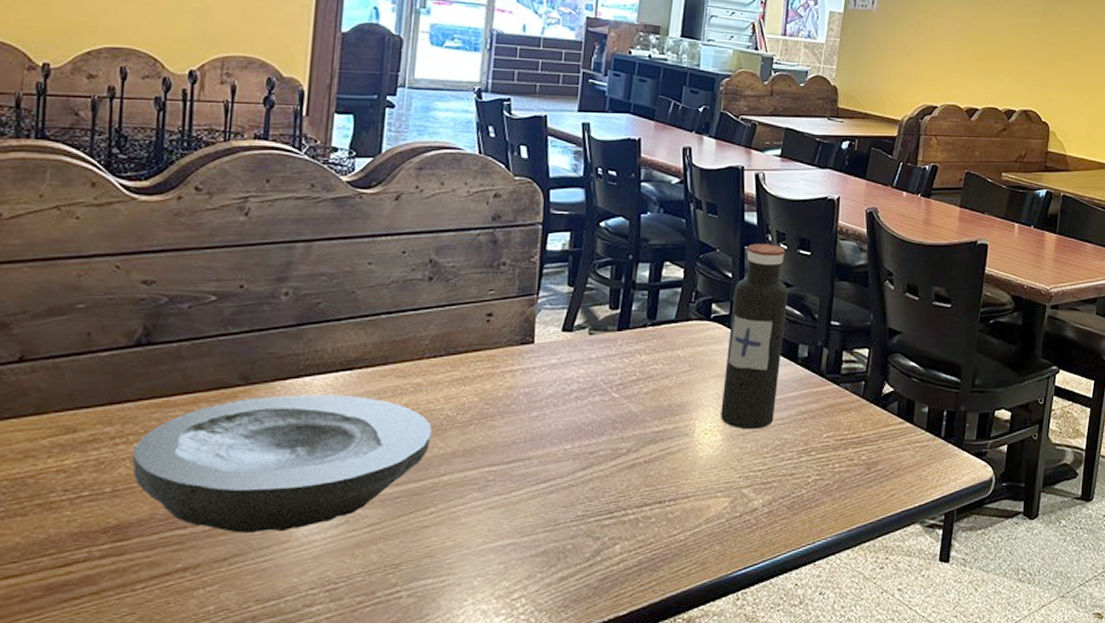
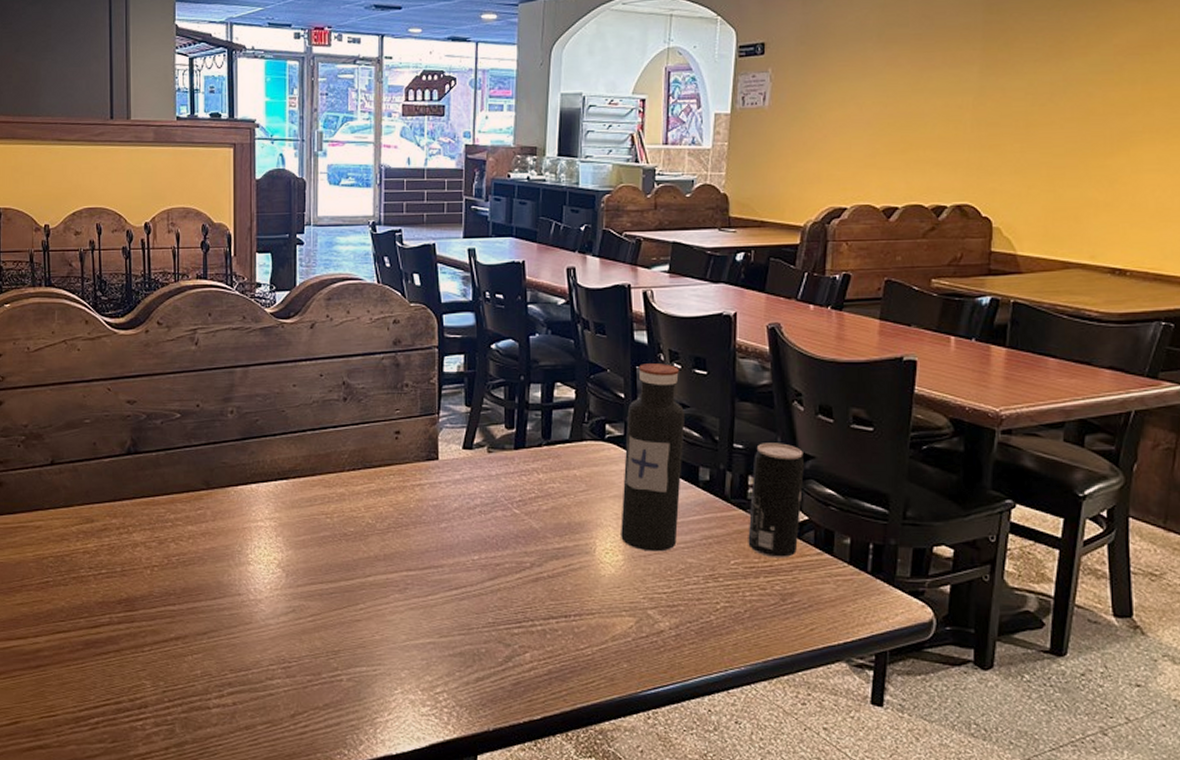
plate: present [132,394,432,533] -> none [133,499,356,615]
beverage can: none [840,320,893,430] -> present [748,443,805,559]

